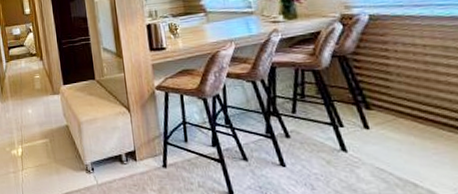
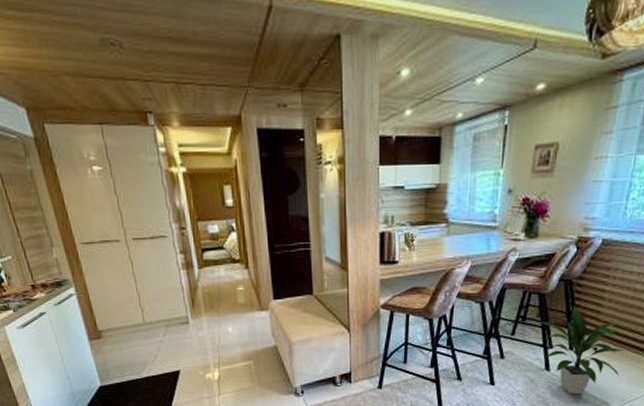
indoor plant: none [322,80,439,181] -> present [540,305,624,395]

